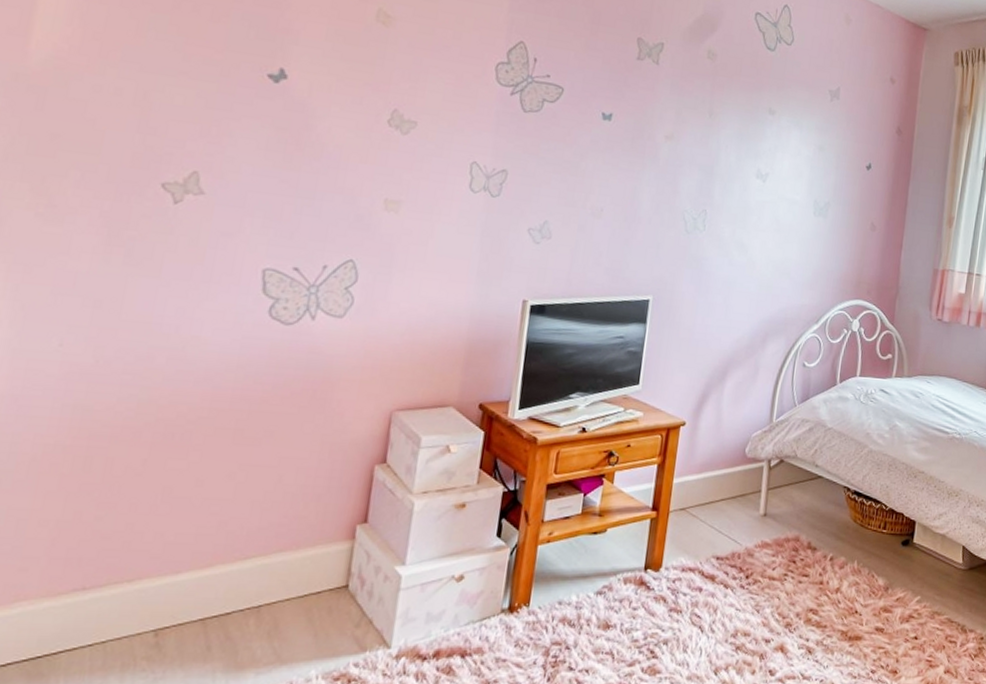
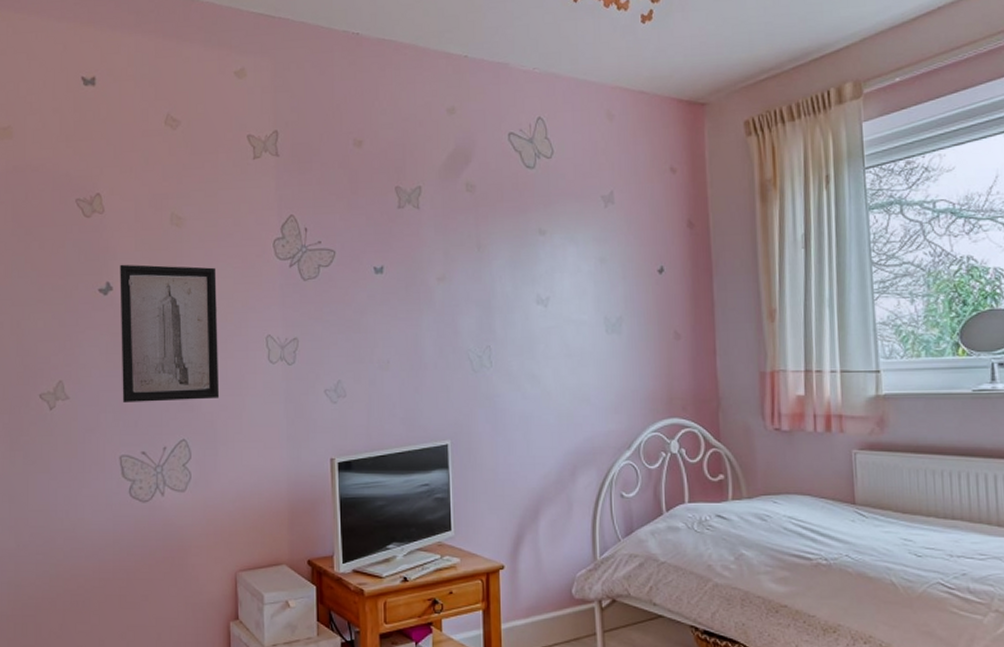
wall art: none [278,52,424,220] -> present [120,264,220,402]

